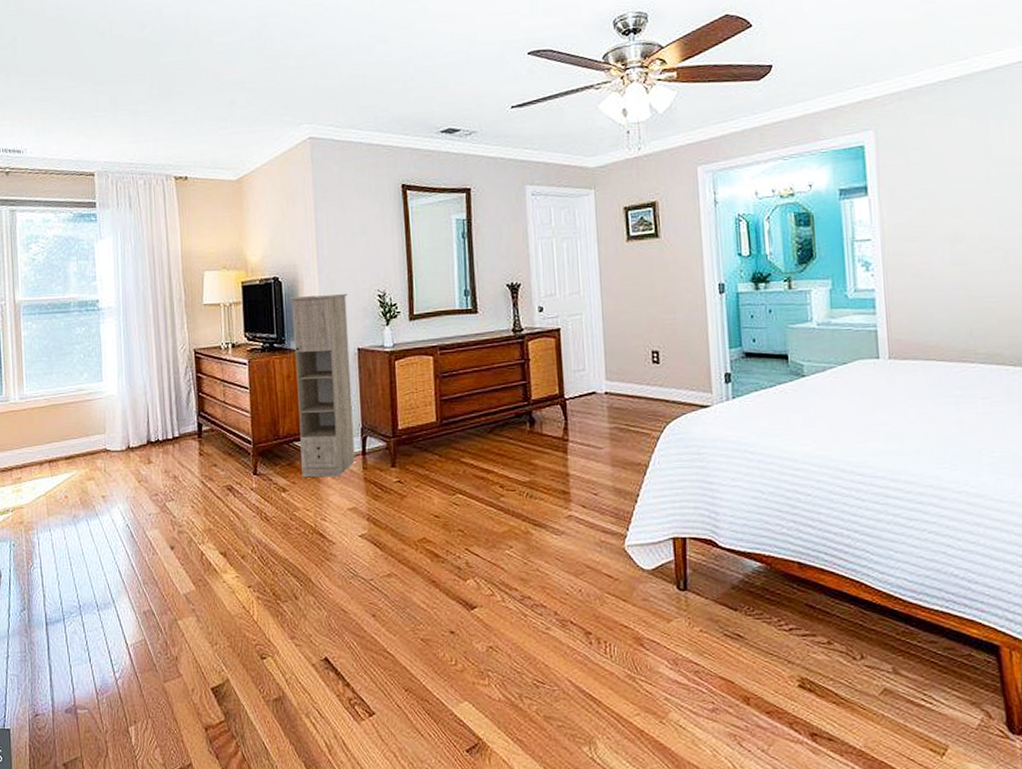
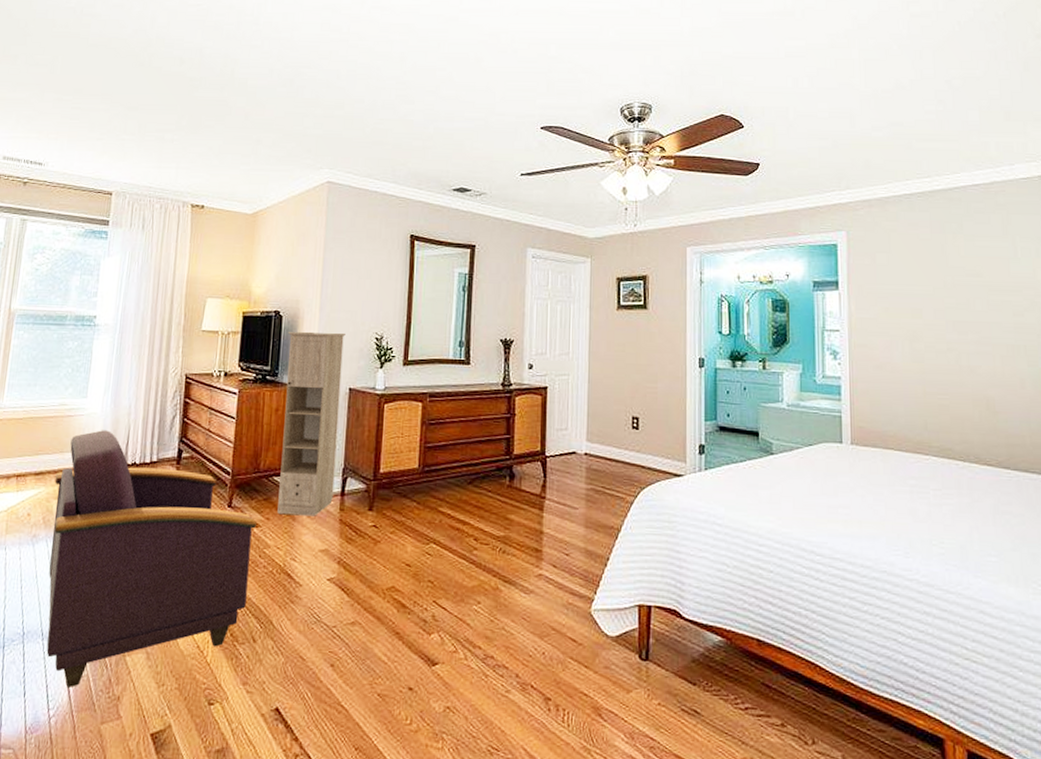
armchair: none [85,411,284,653] -> present [46,430,257,689]

